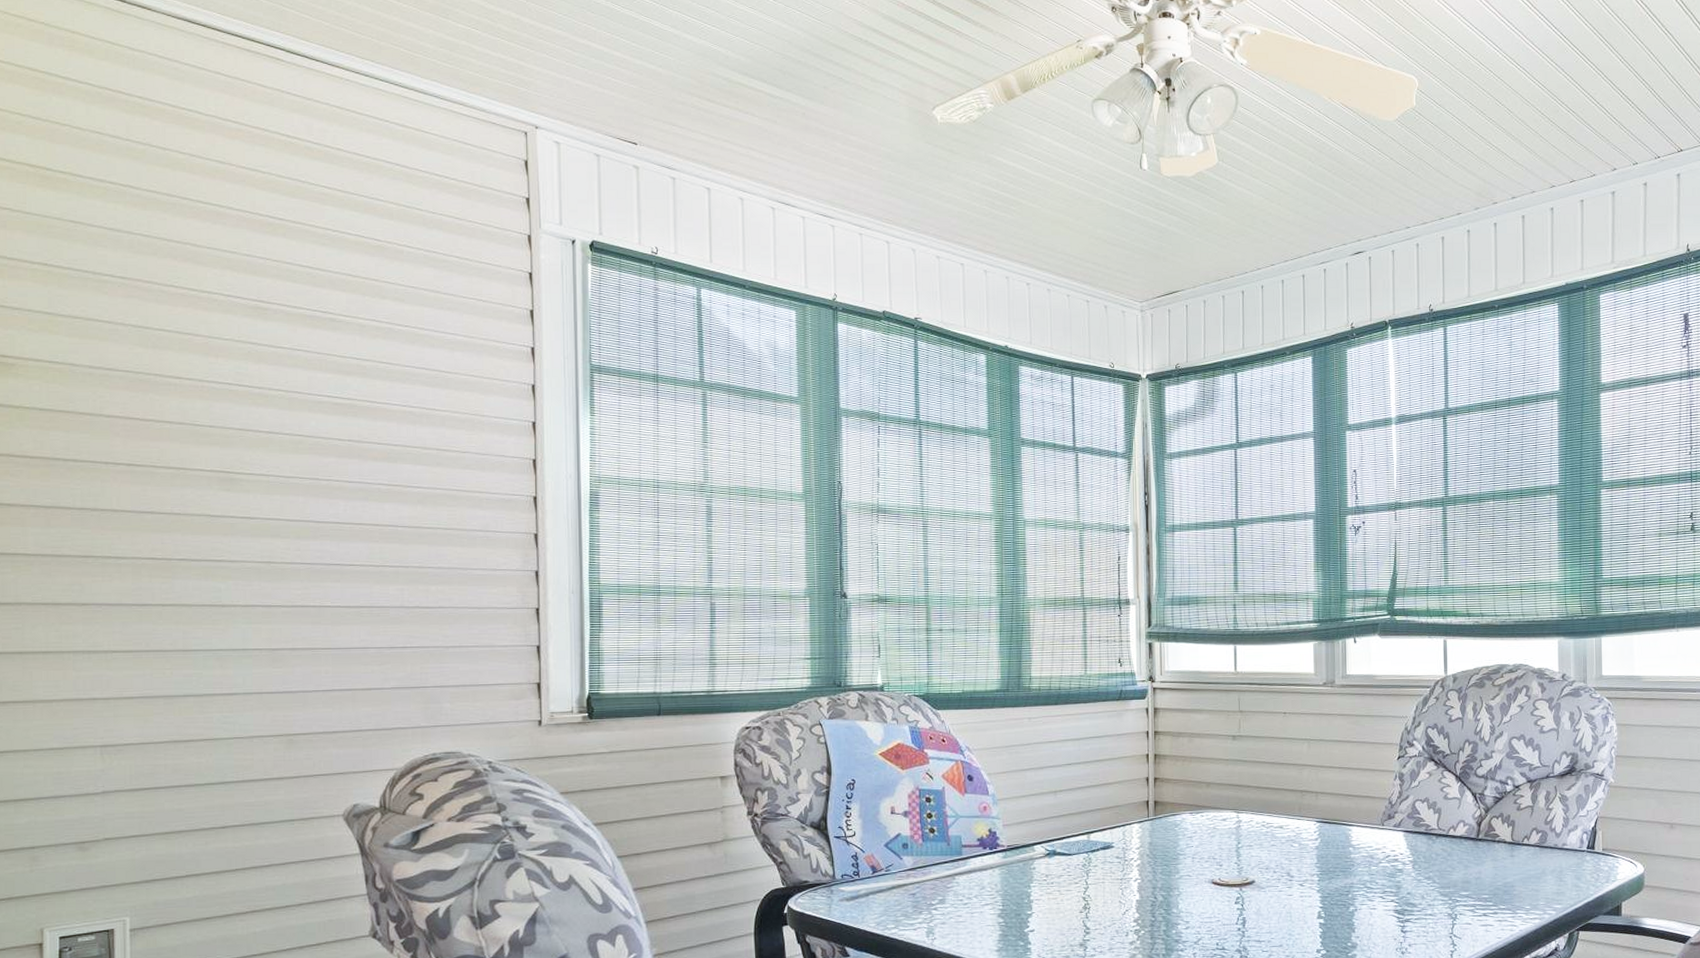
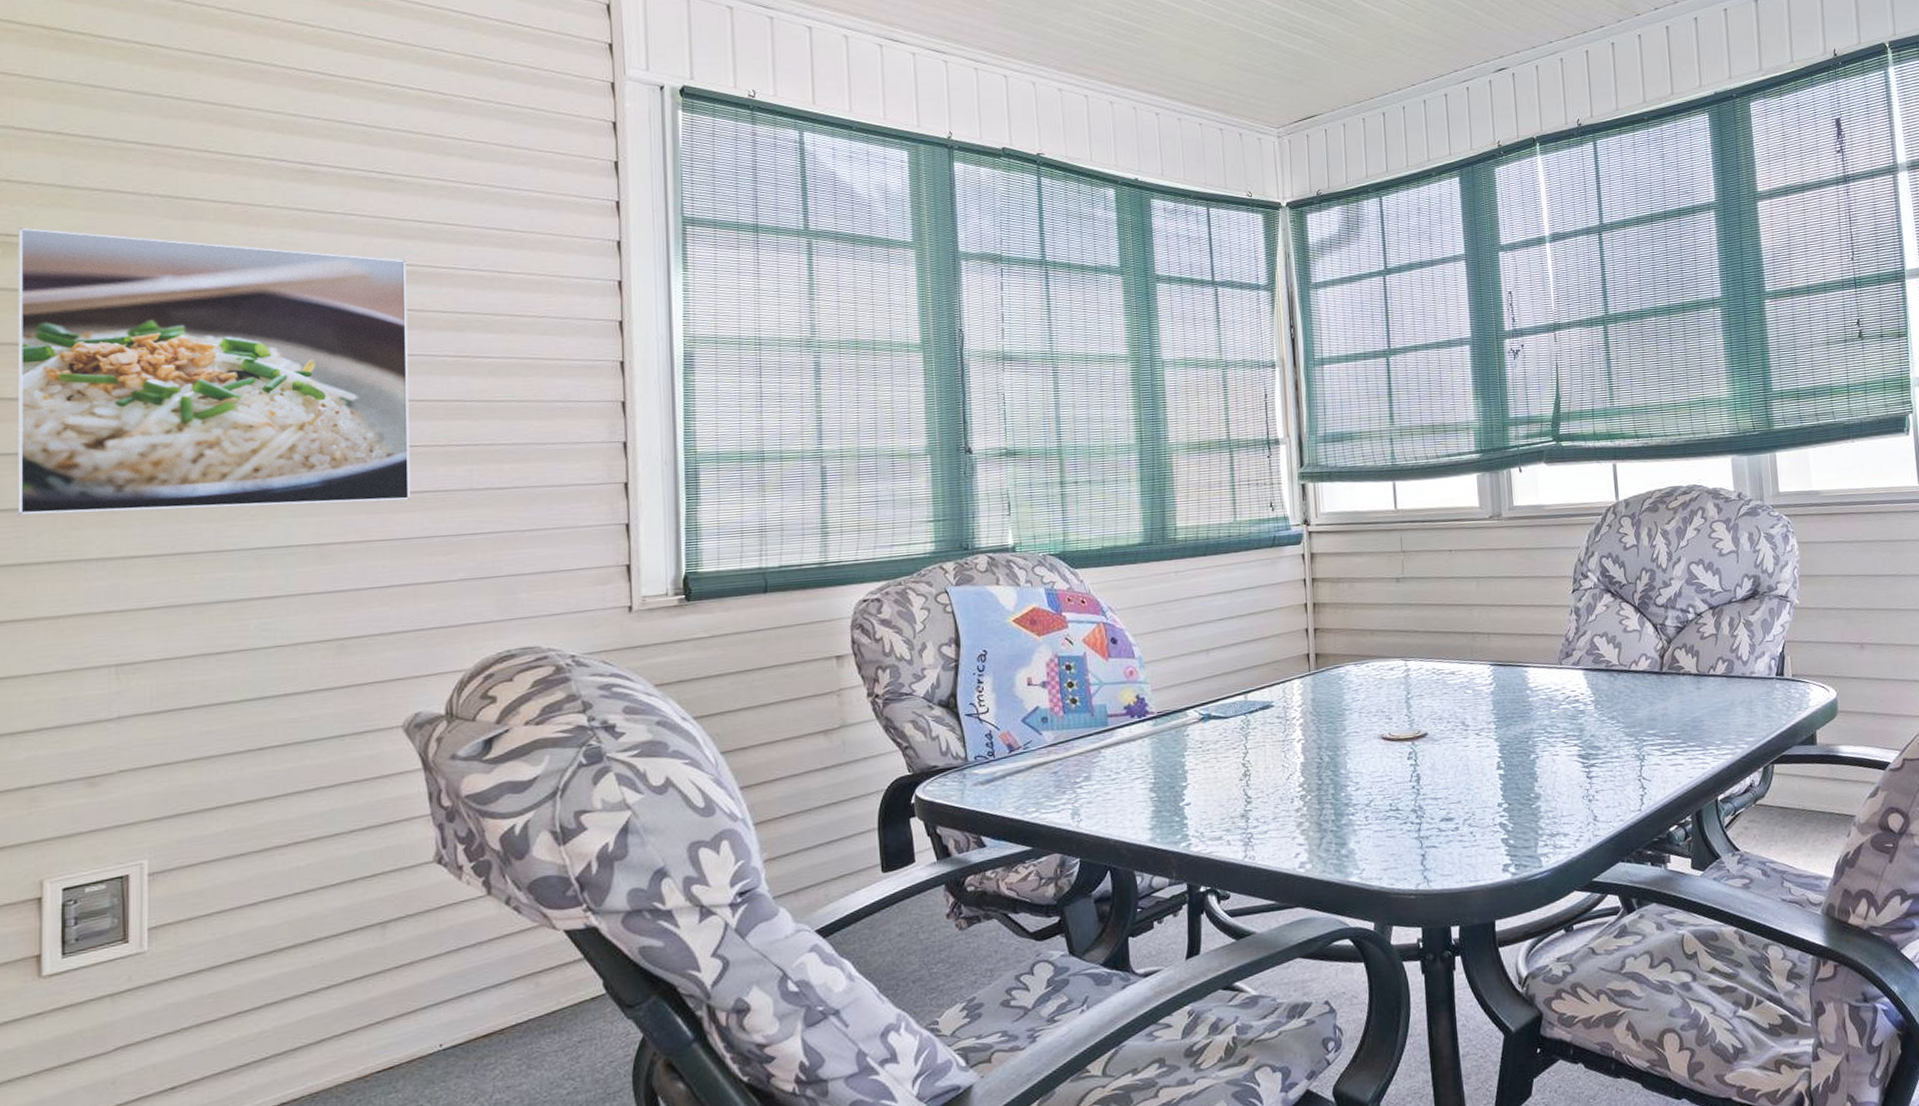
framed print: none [12,350,349,614] -> present [17,227,410,515]

